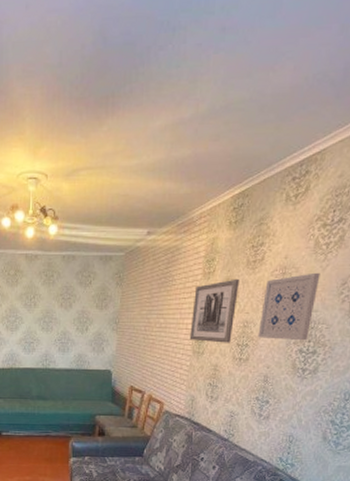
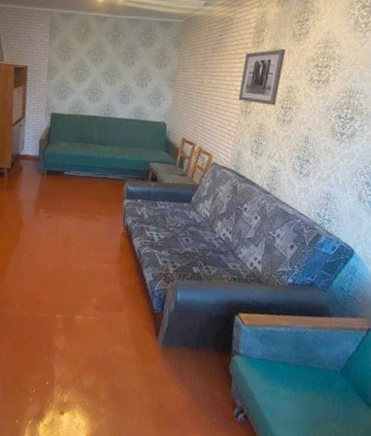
wall art: present [258,272,320,341] -> none [301,47,359,108]

